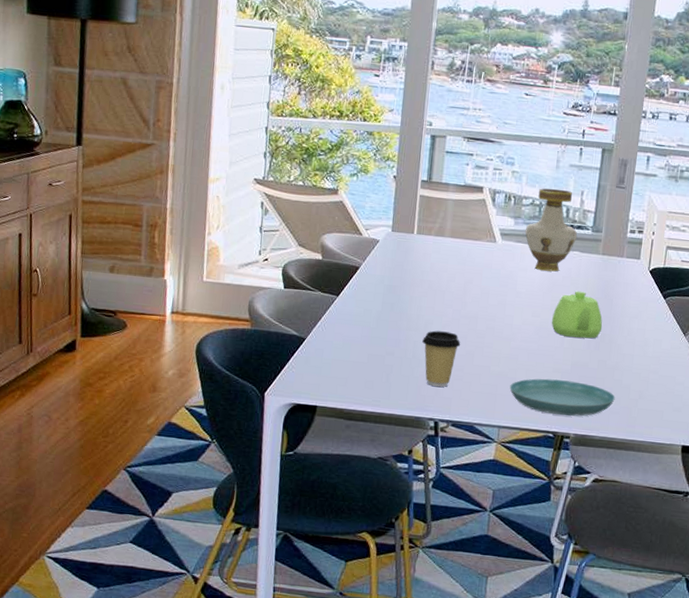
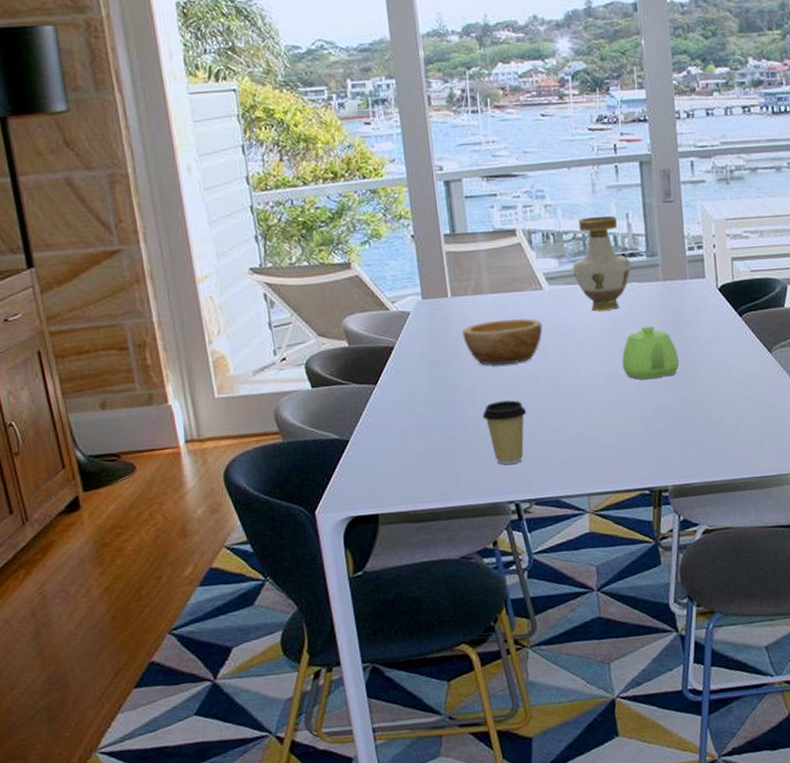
bowl: none [419,260,490,302] -> present [462,318,543,366]
saucer: present [509,378,615,417] -> none [591,427,709,469]

